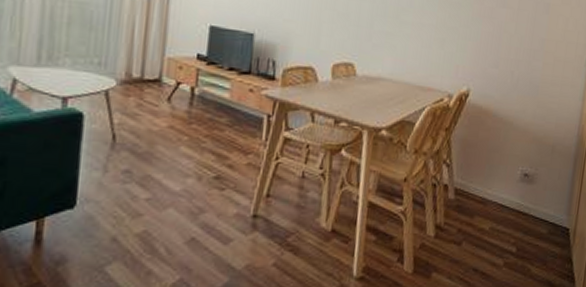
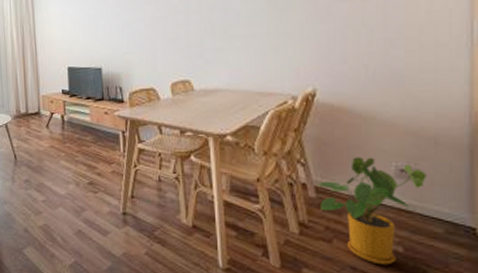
house plant: none [455,160,543,265] -> present [315,157,427,265]

